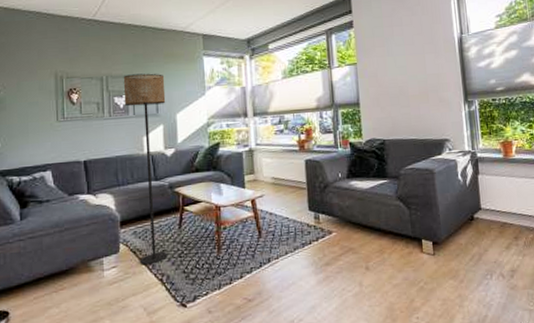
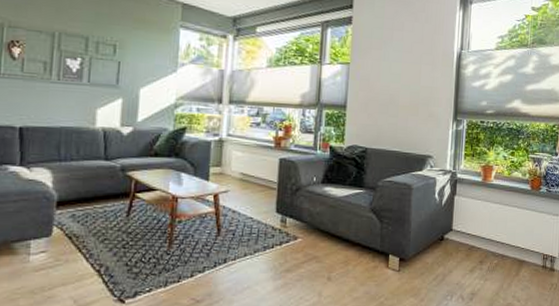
floor lamp: present [123,73,168,265] -> none [76,34,131,253]

